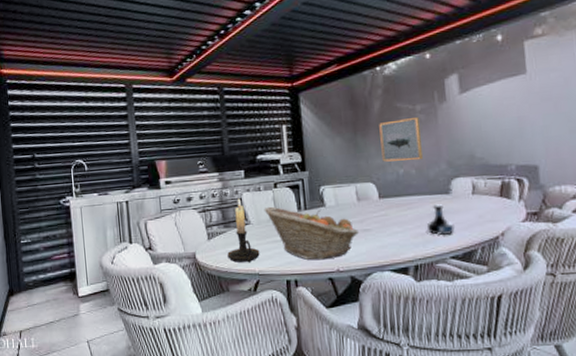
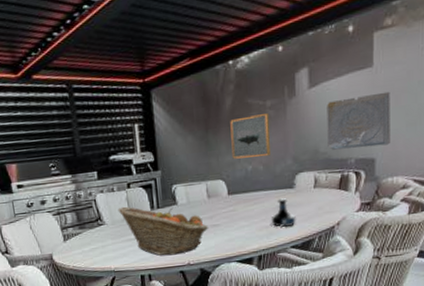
candle holder: present [227,198,260,263] -> none [83,200,115,262]
decorative wall panel: none [480,98,553,156] -> present [327,91,390,150]

